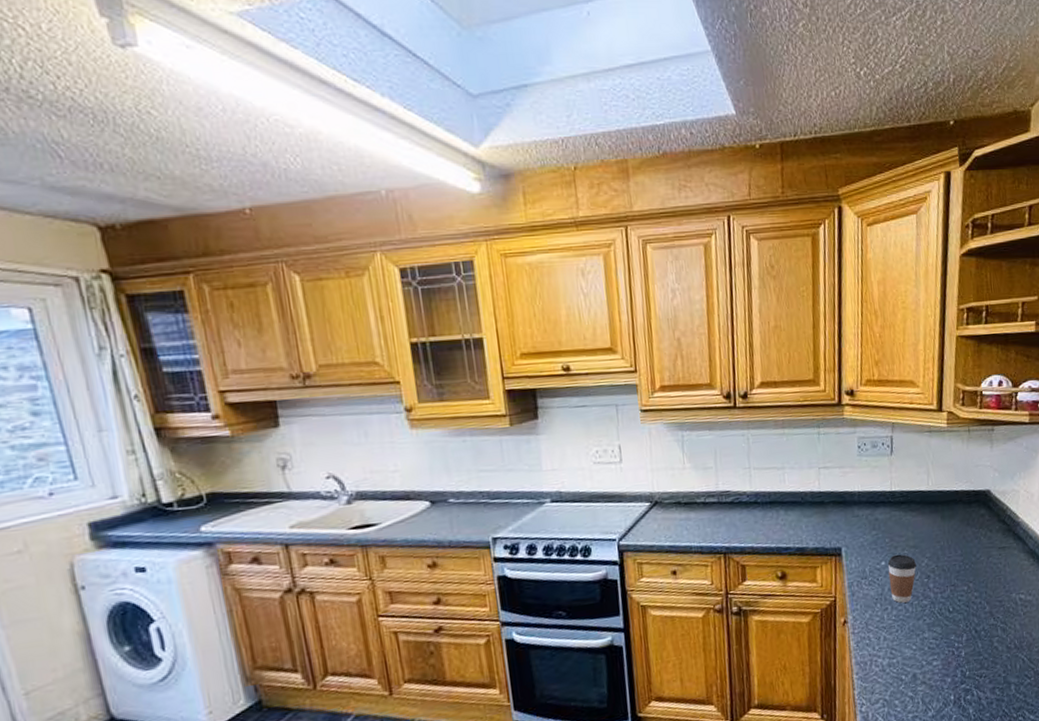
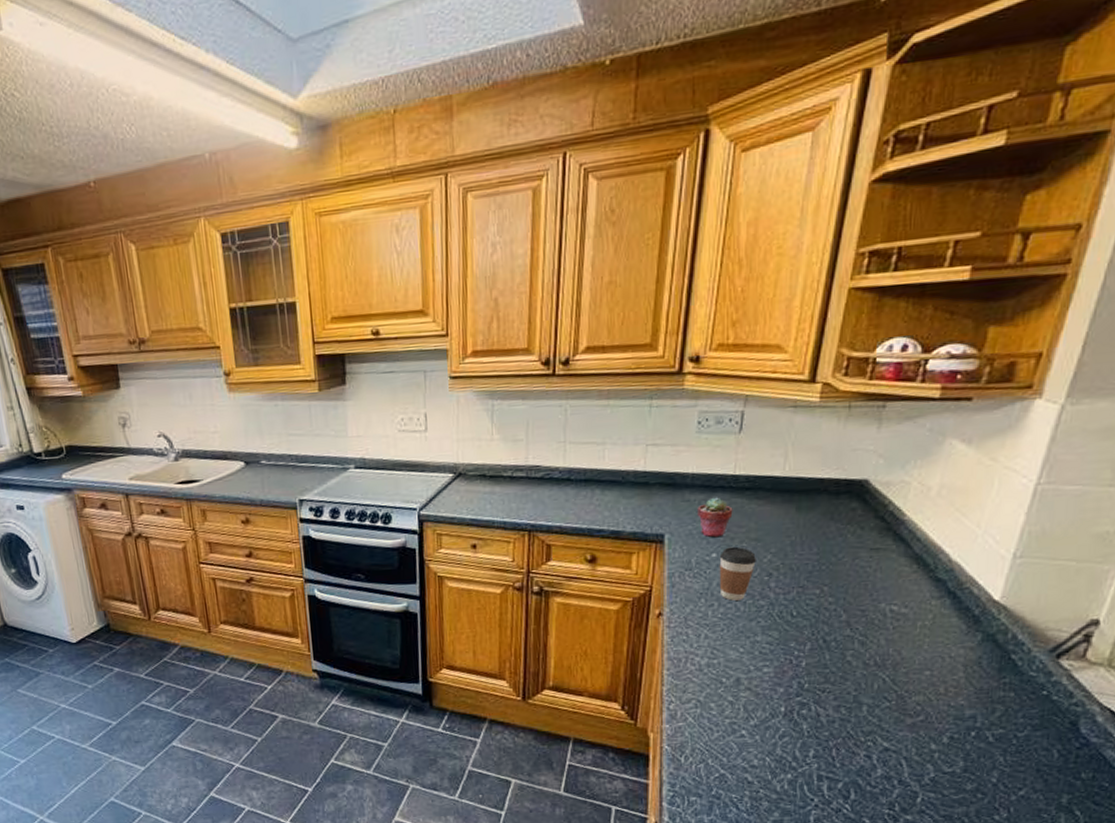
potted succulent: none [865,511,894,548] -> present [697,497,733,538]

